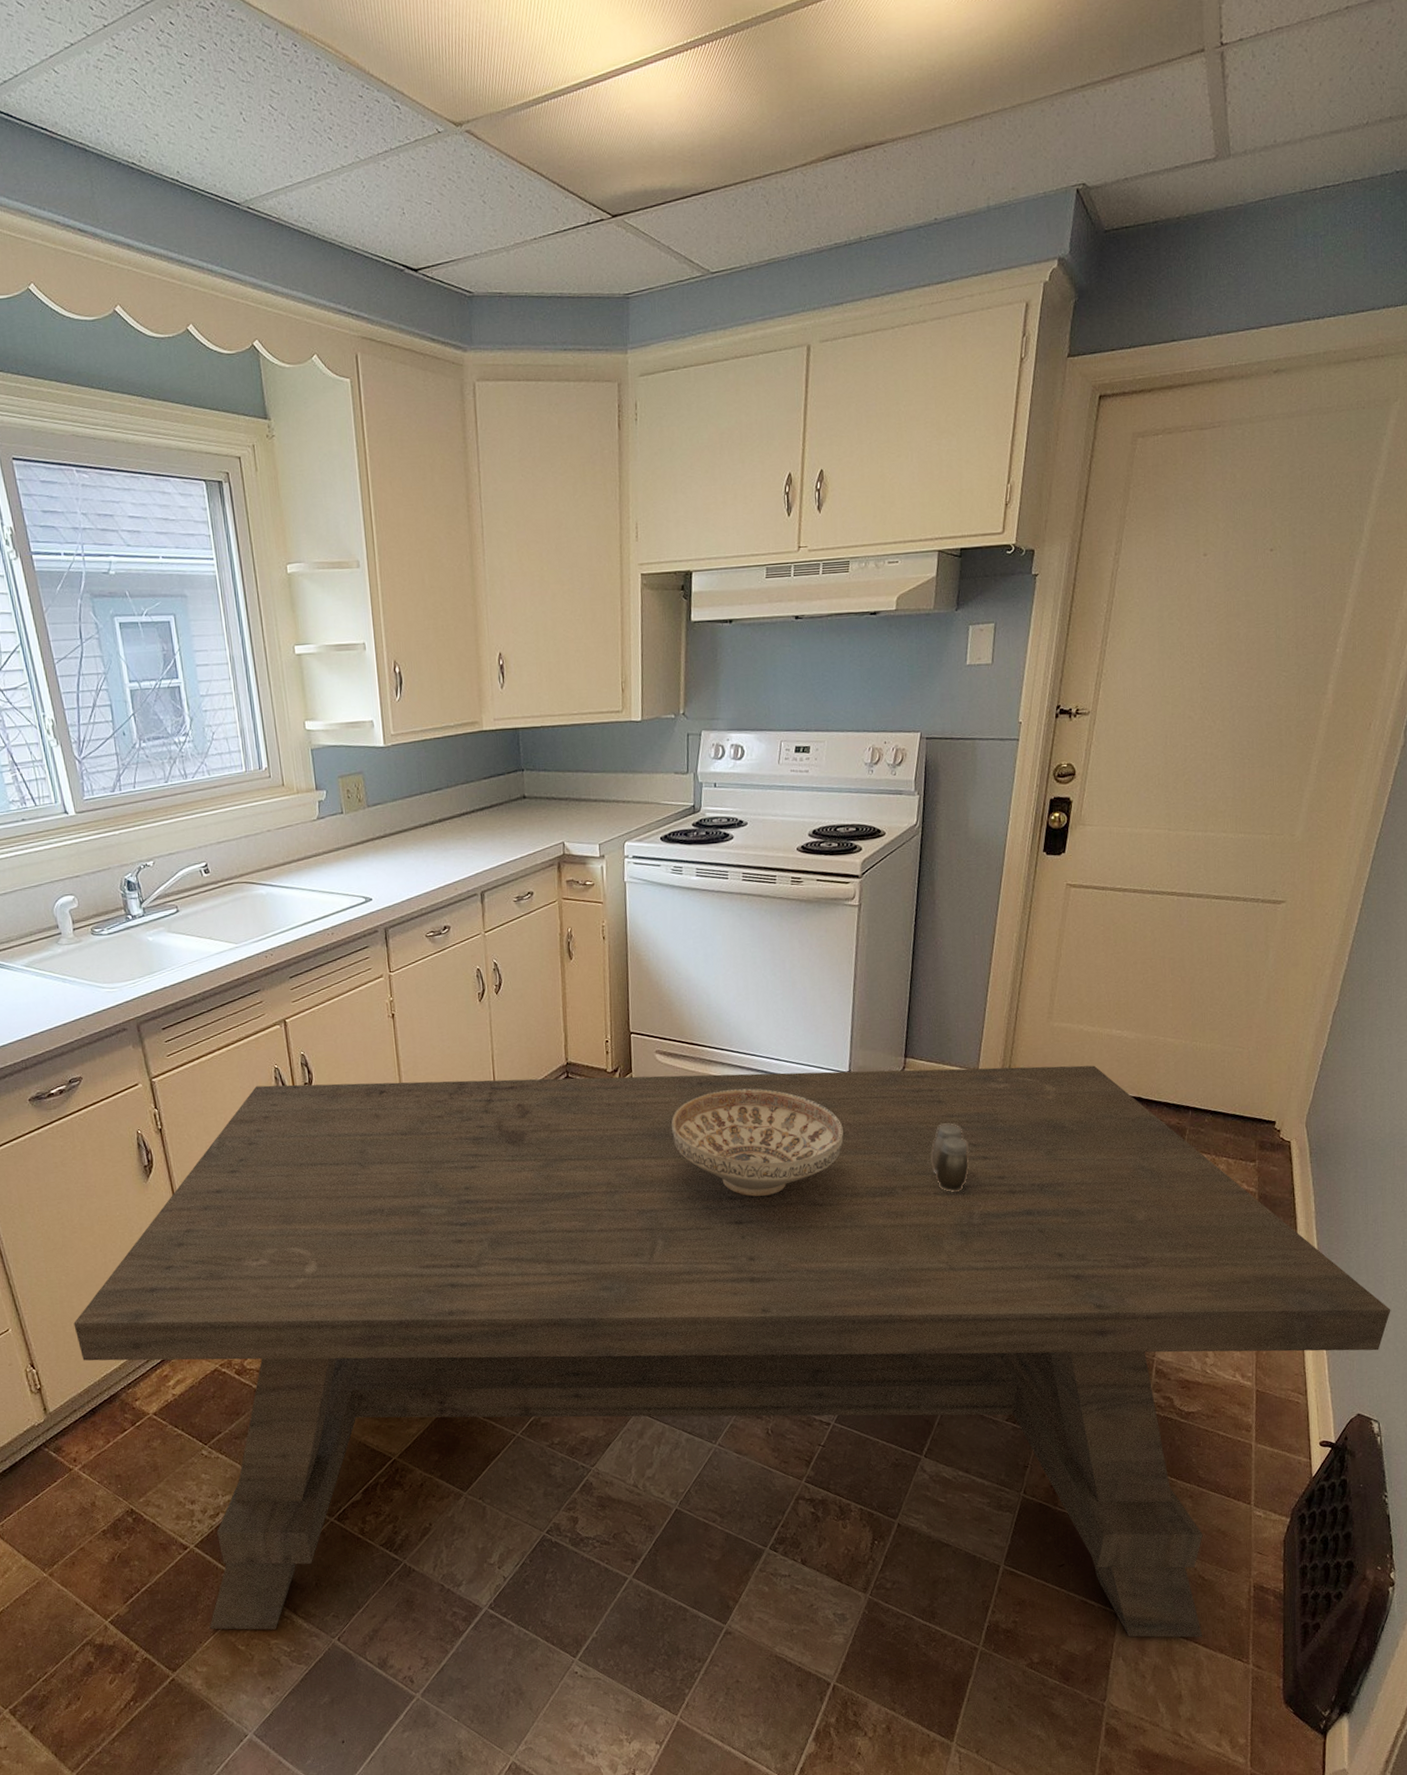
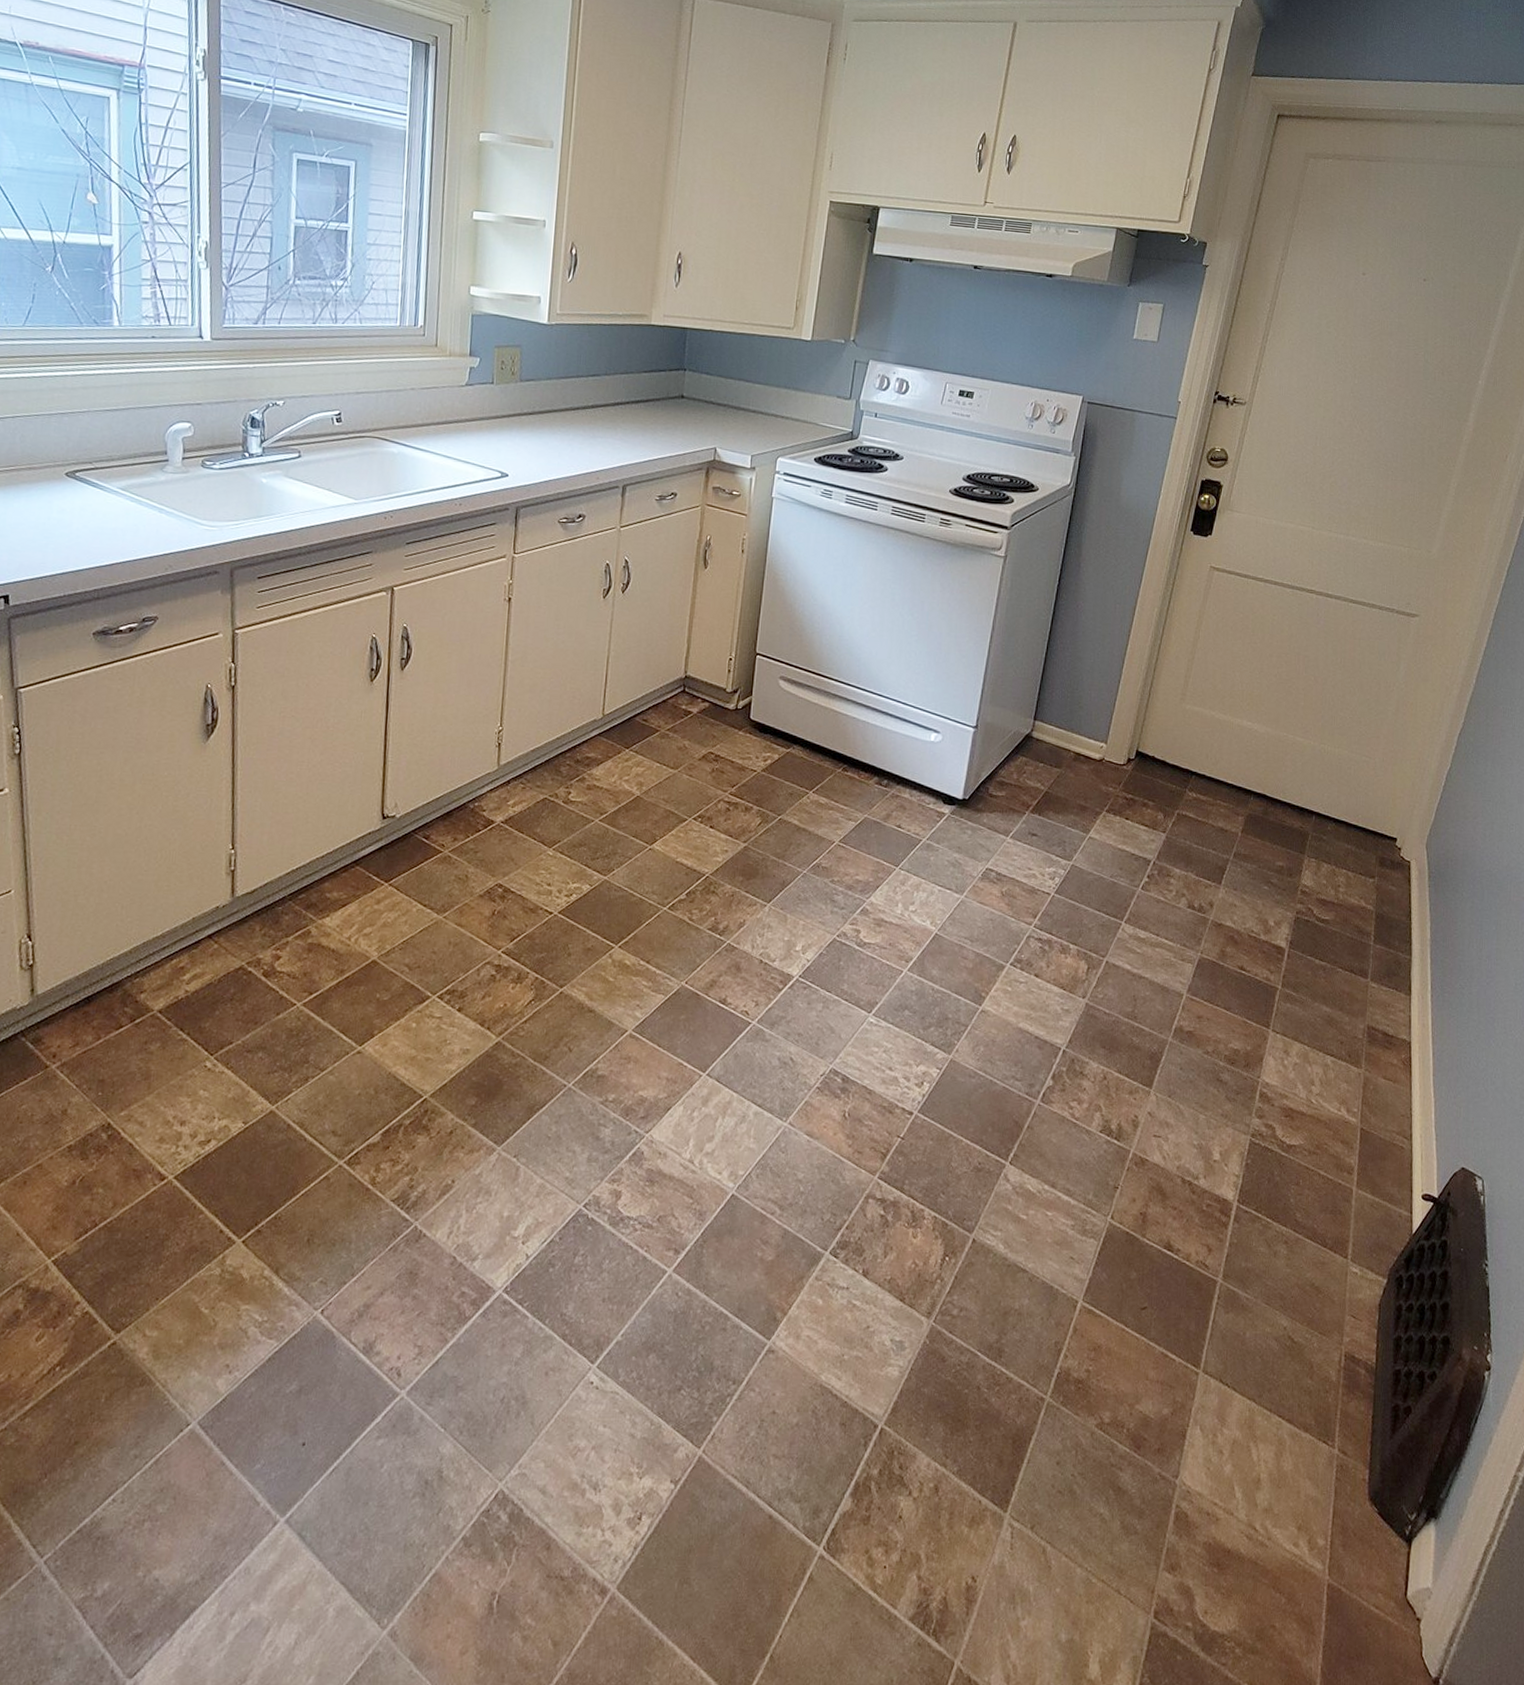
dining table: present [73,1065,1391,1638] -> none [87,654,1500,1410]
decorative bowl: present [671,1088,844,1197] -> none [784,727,963,849]
salt and pepper shaker: present [931,1123,970,1192] -> none [1049,795,1090,870]

